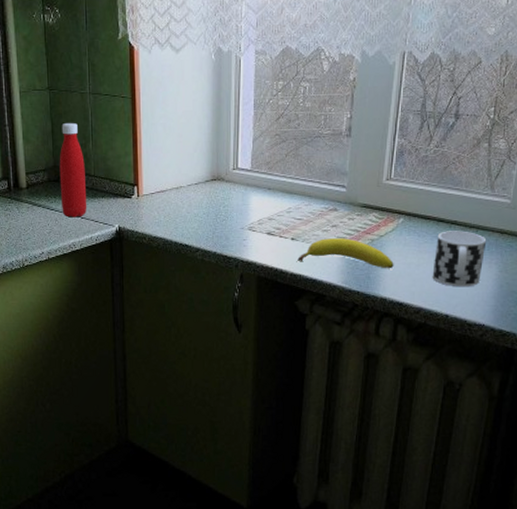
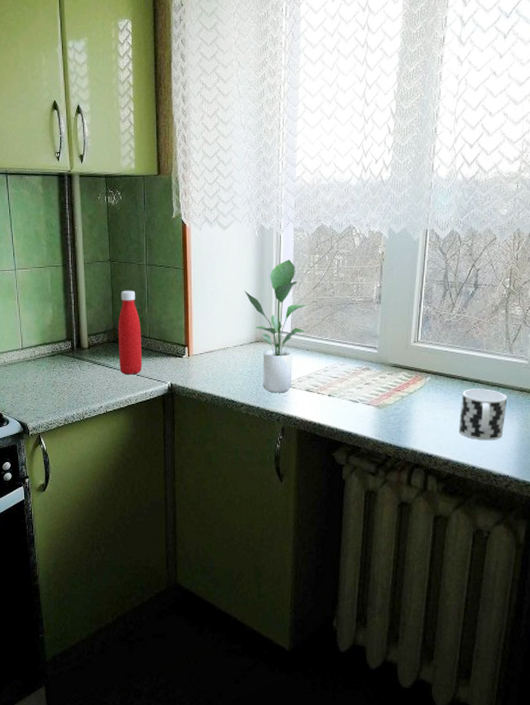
potted plant: none [199,87,269,237] -> present [244,259,307,393]
fruit: present [297,238,394,269] -> none [334,395,423,423]

